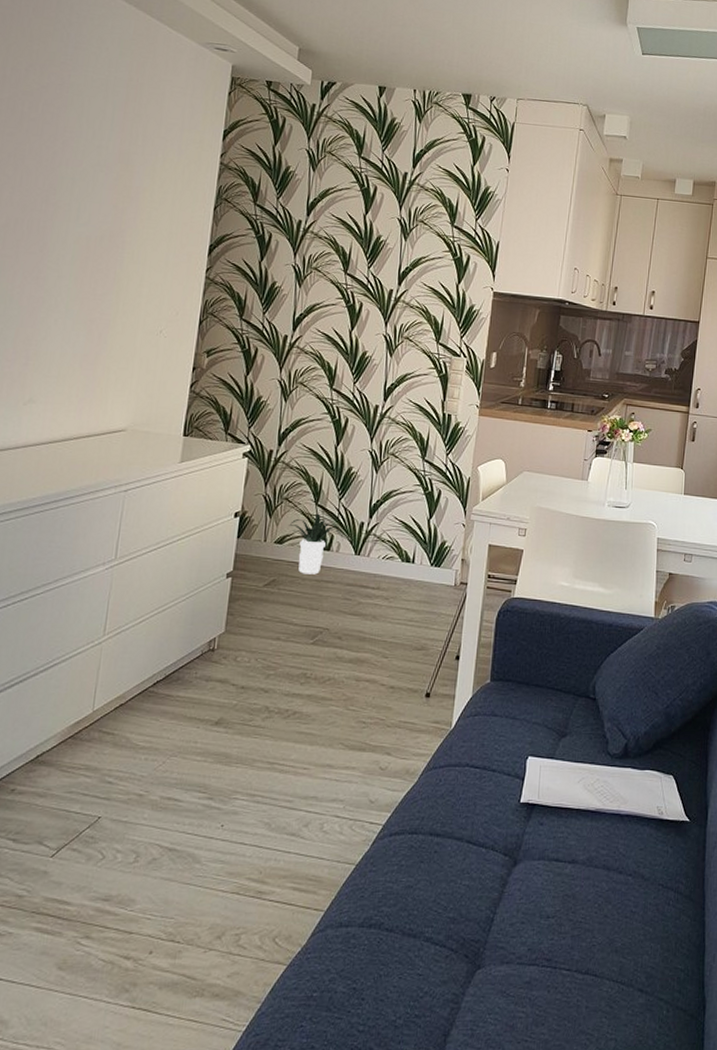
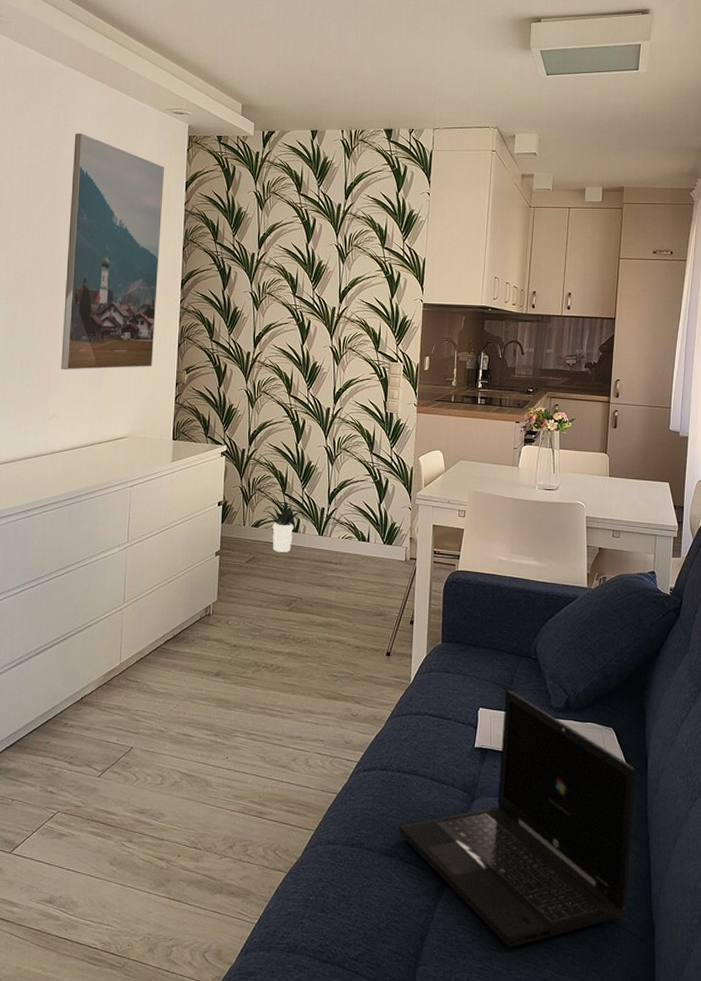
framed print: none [45,58,200,347] -> present [61,133,165,370]
laptop: none [426,734,695,1038] -> present [398,690,636,948]

